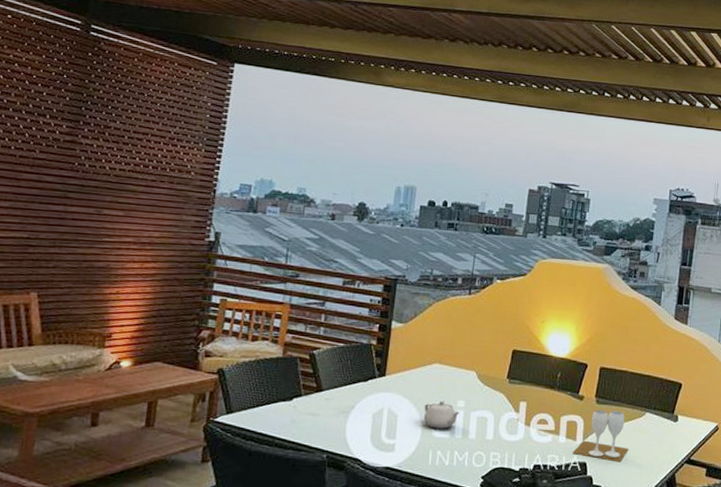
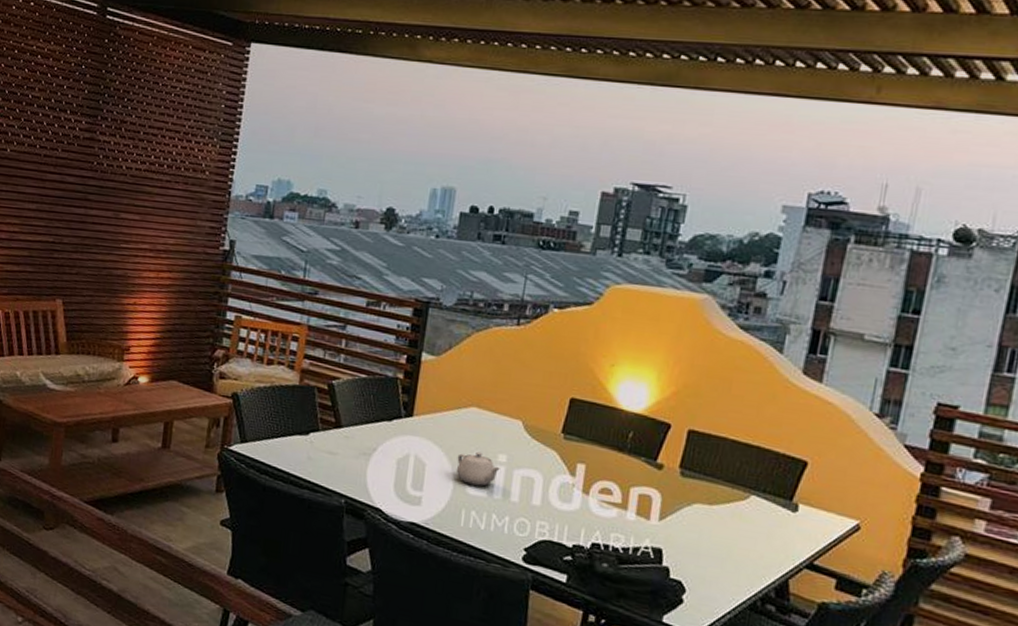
wineglass: present [572,409,629,462] -> none [643,483,723,555]

